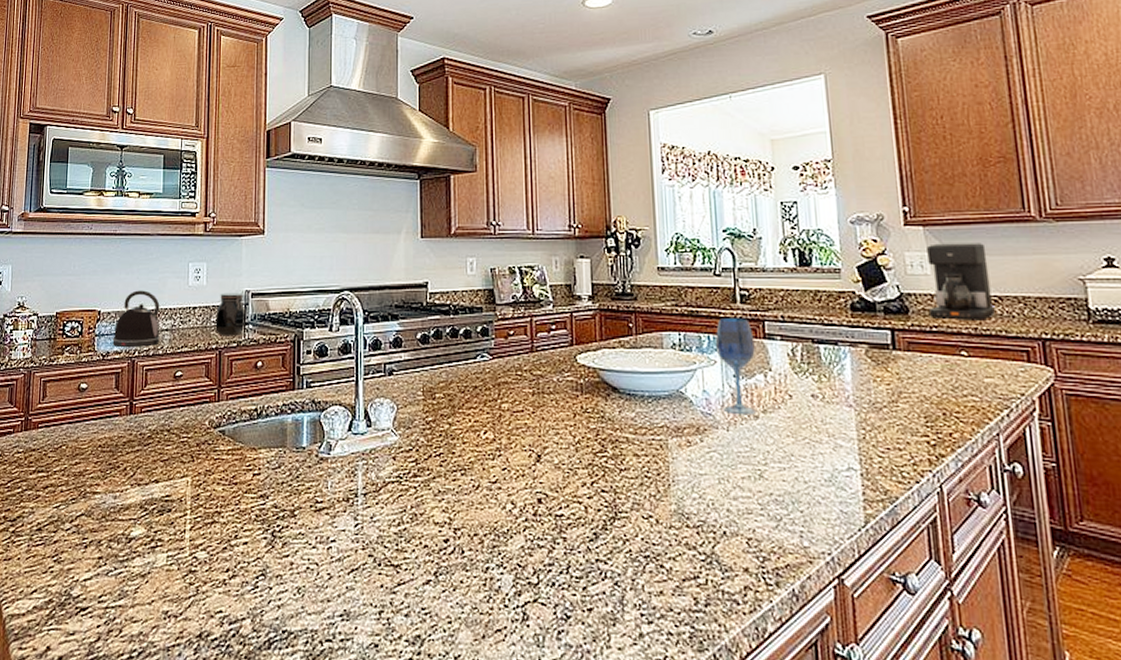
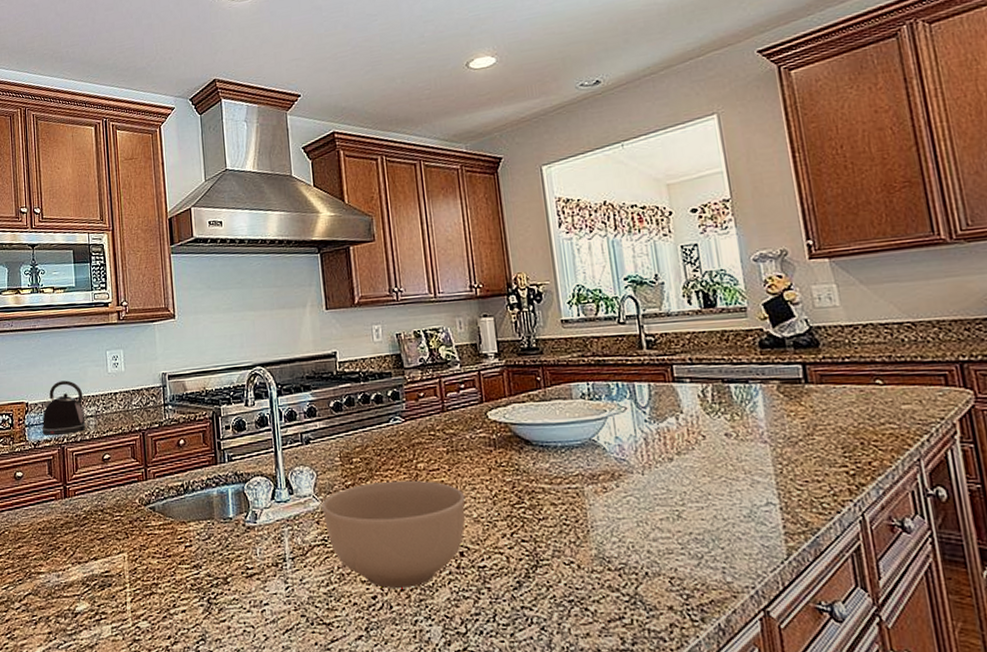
jar: present [215,293,246,337] -> none [136,376,165,418]
bowl: none [400,419,548,533] -> present [322,480,466,588]
wineglass: present [716,318,758,416] -> none [624,363,672,459]
coffee maker: present [927,243,995,321] -> none [834,270,909,350]

